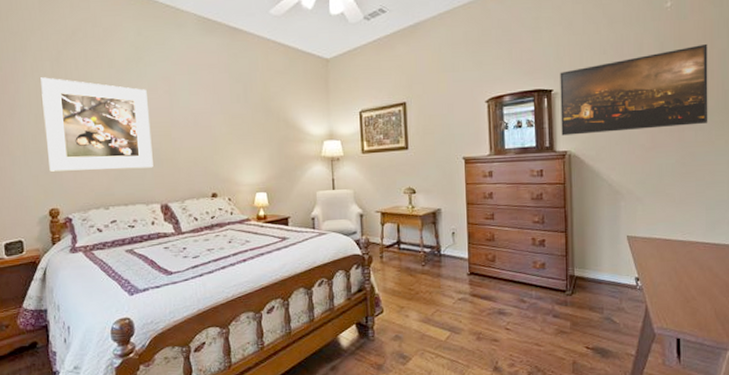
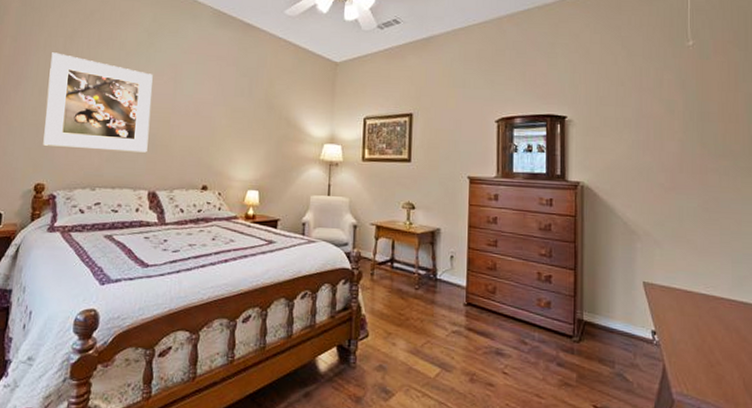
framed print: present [560,43,708,136] -> none [574,85,734,169]

